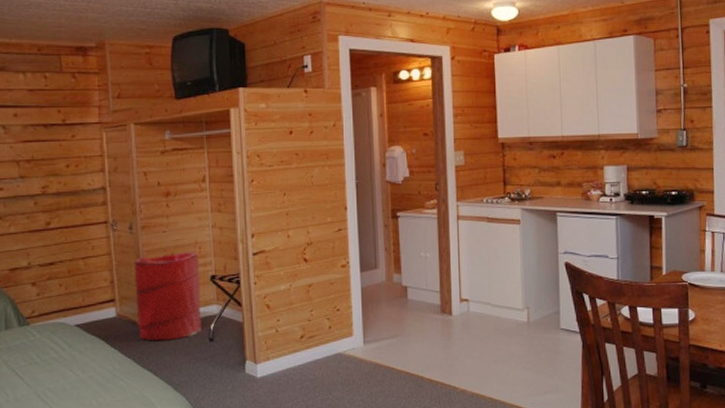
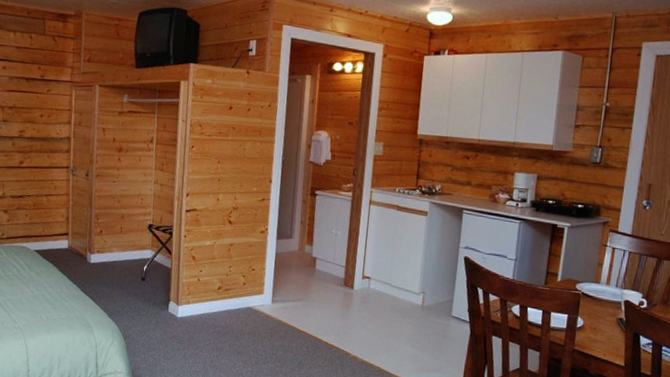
laundry hamper: present [134,252,202,341] -> none [84,201,141,275]

